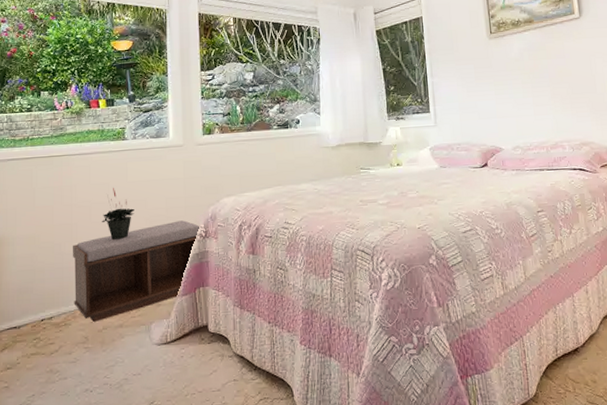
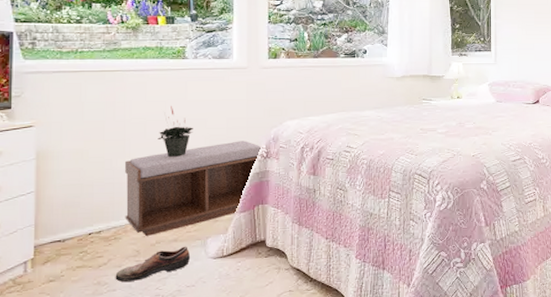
shoe: none [66,332,136,370] -> present [115,246,191,283]

